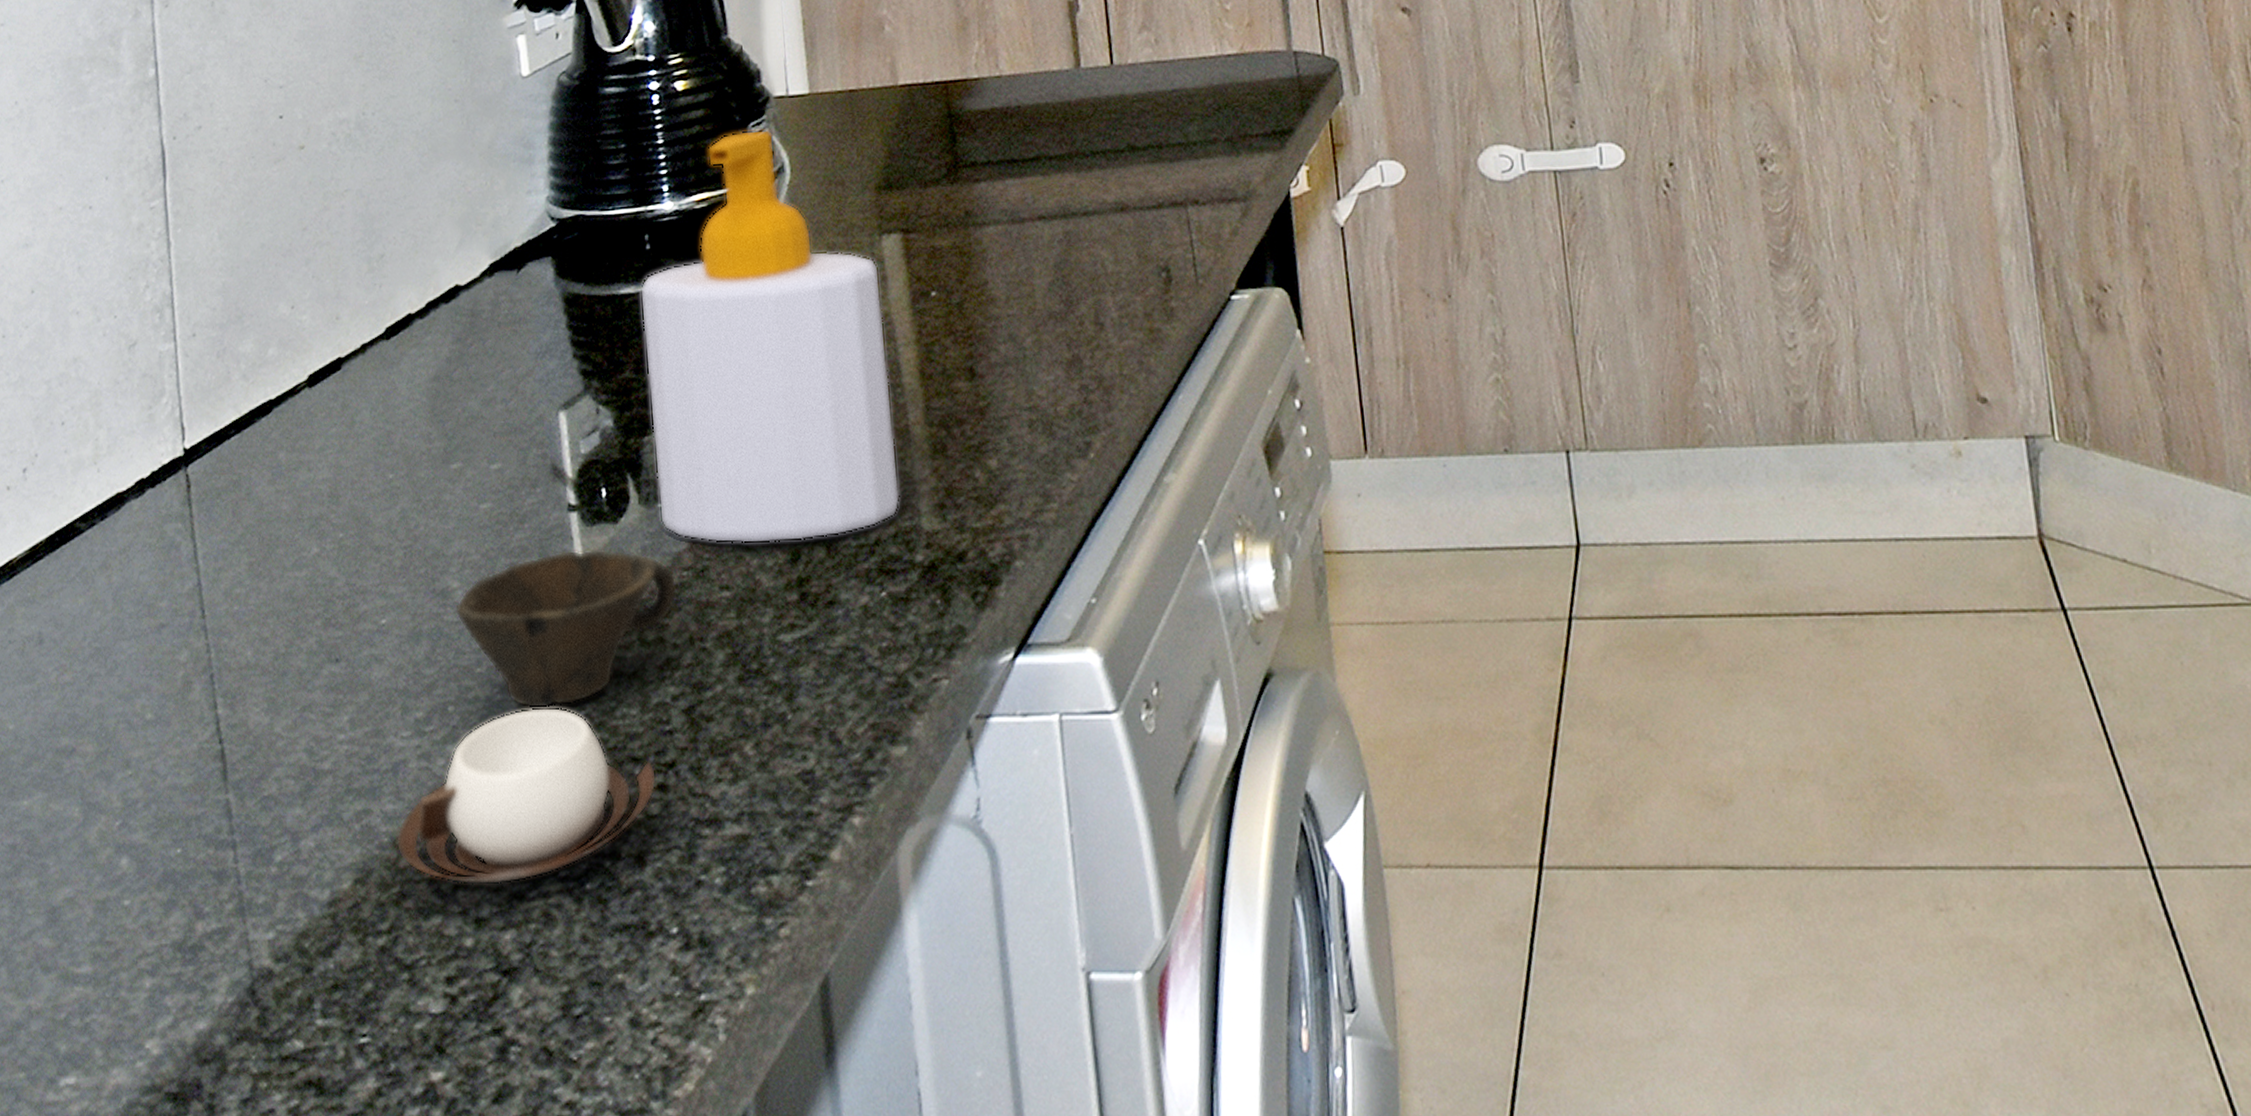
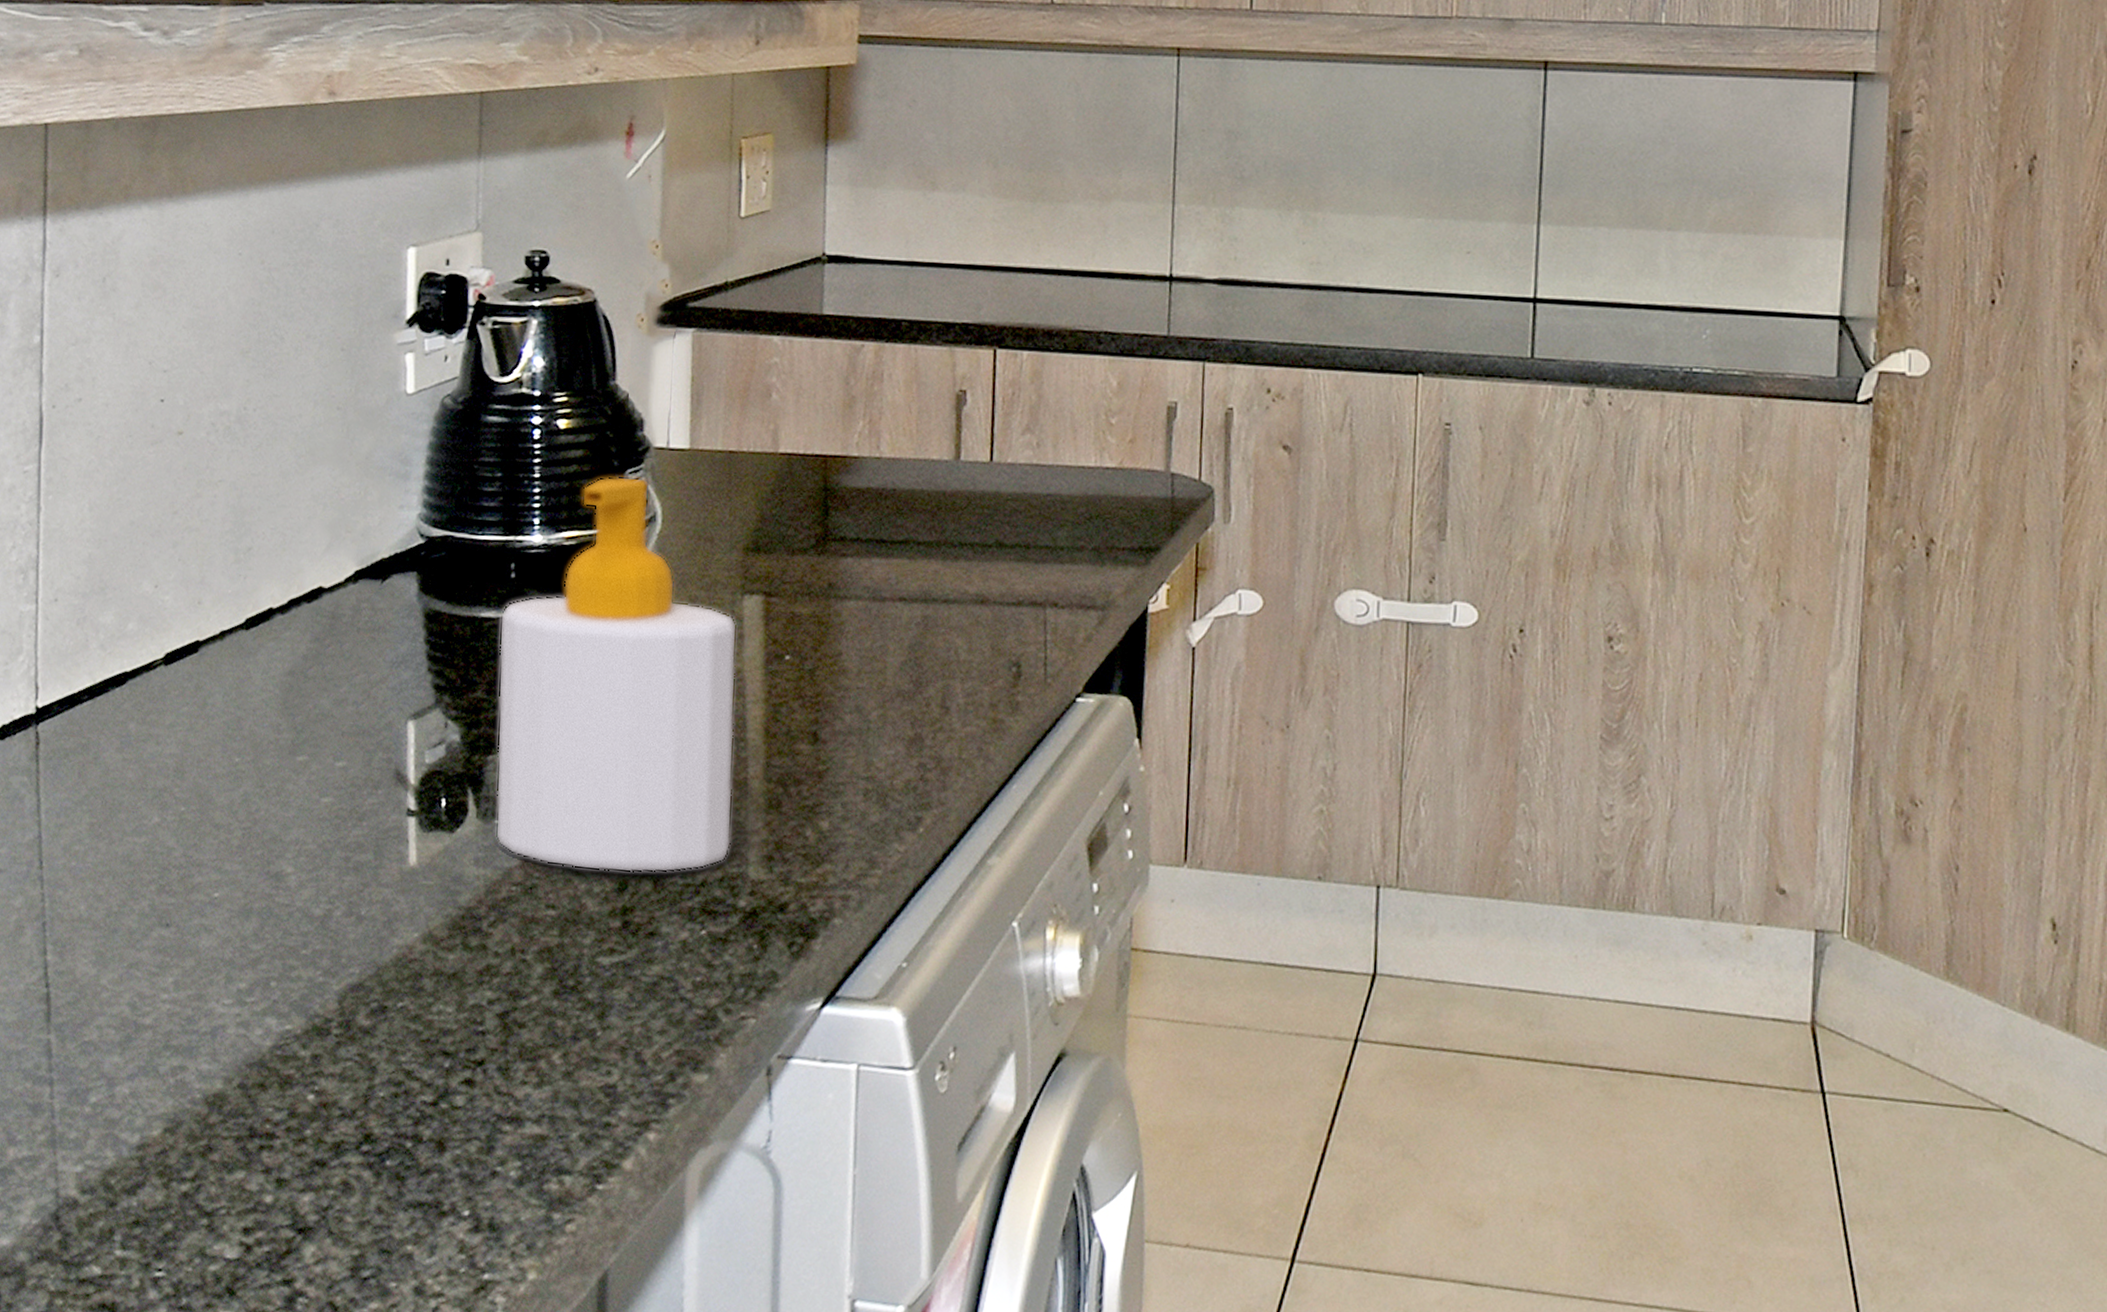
cup: present [396,707,657,885] -> none [208,993,465,1151]
cup: present [454,549,678,708] -> none [286,851,506,996]

